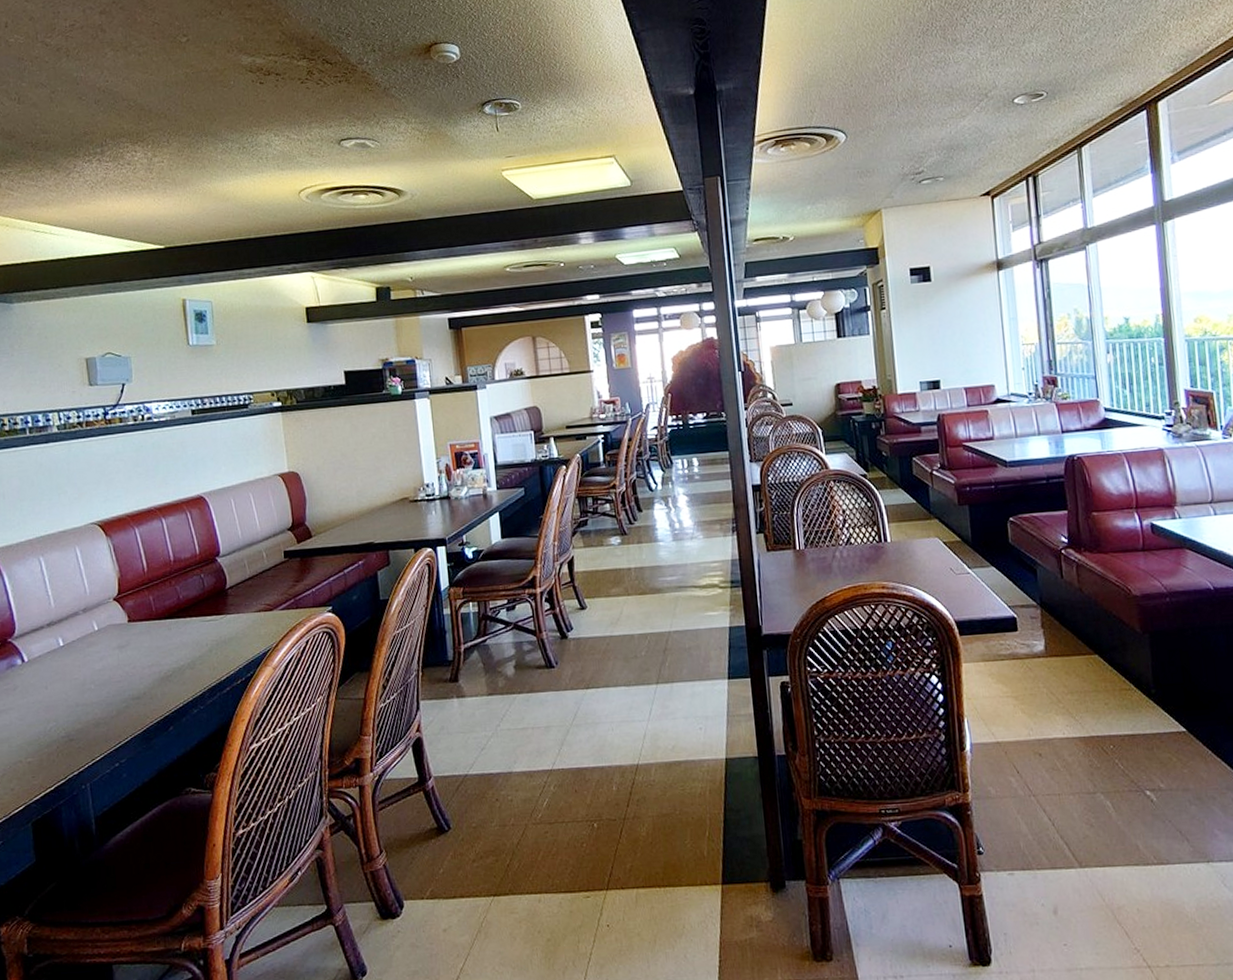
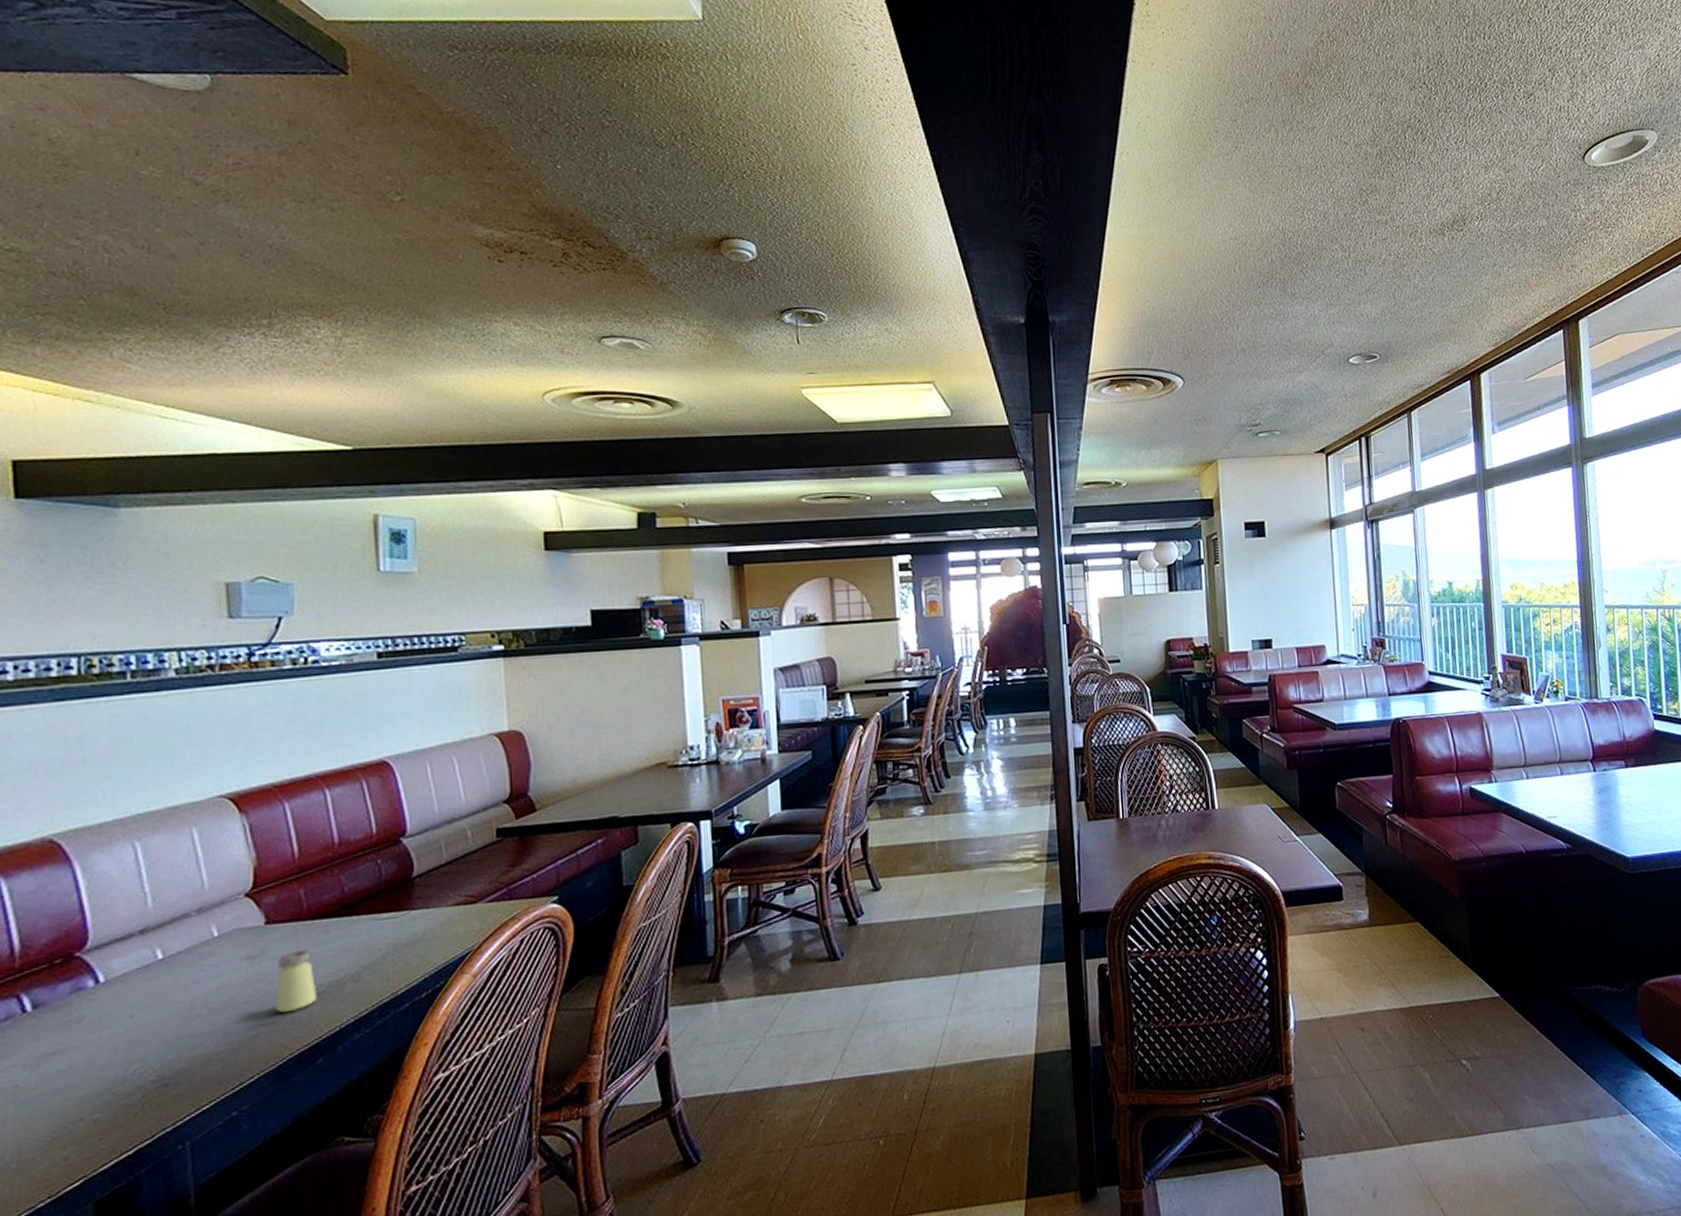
saltshaker: none [138,643,167,691] -> present [275,950,318,1013]

